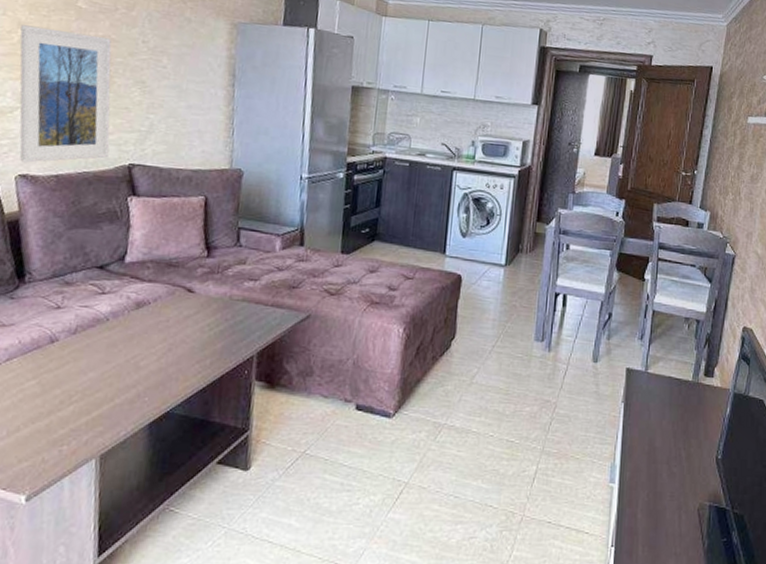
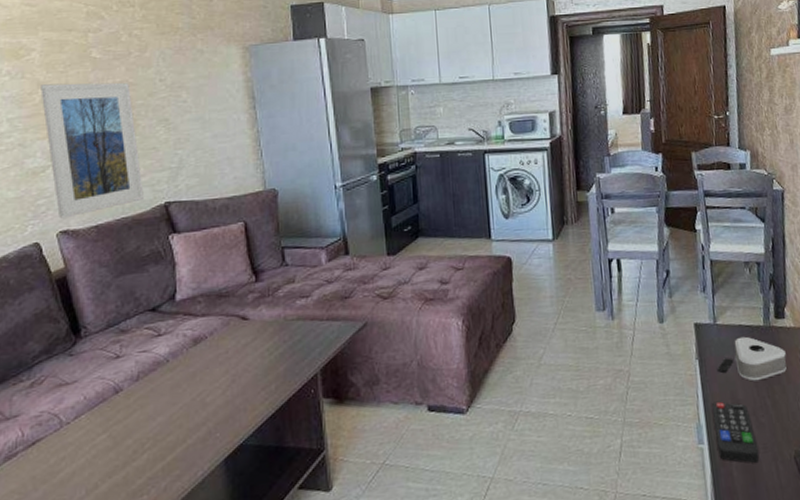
remote control: none [627,446,666,508] -> present [712,402,760,463]
speaker: none [641,388,708,432] -> present [717,336,787,382]

